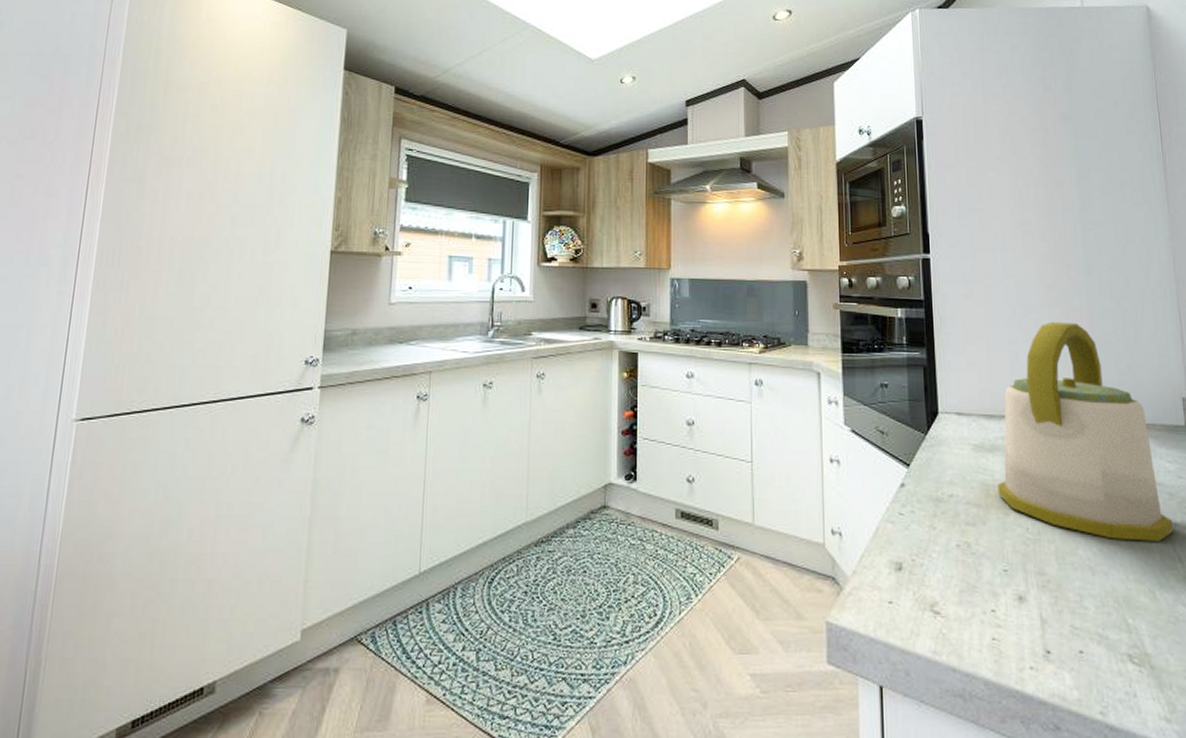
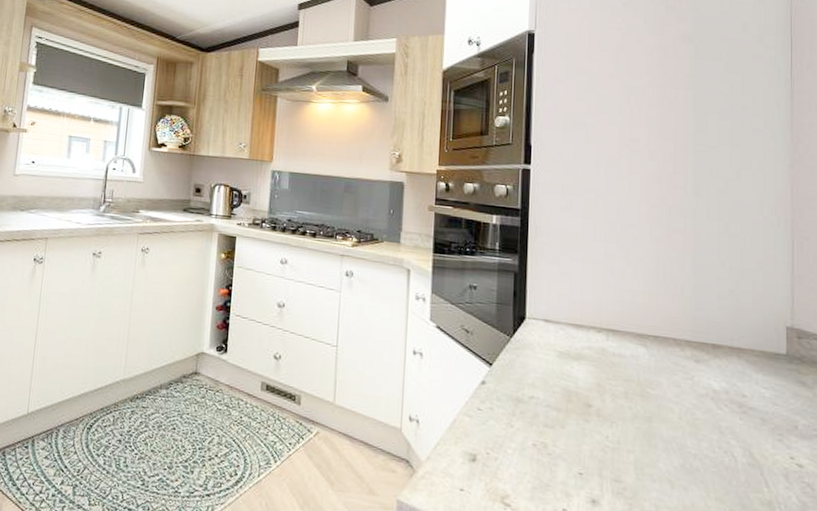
kettle: present [998,321,1173,542] -> none [580,239,762,464]

